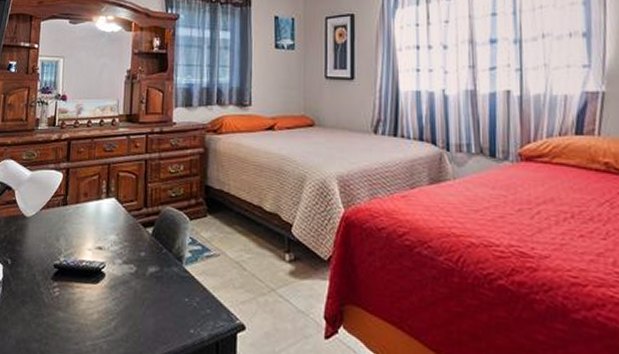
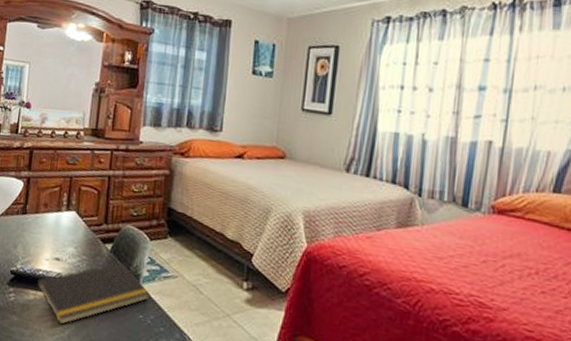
notepad: none [78,245,195,316] -> present [33,262,151,325]

